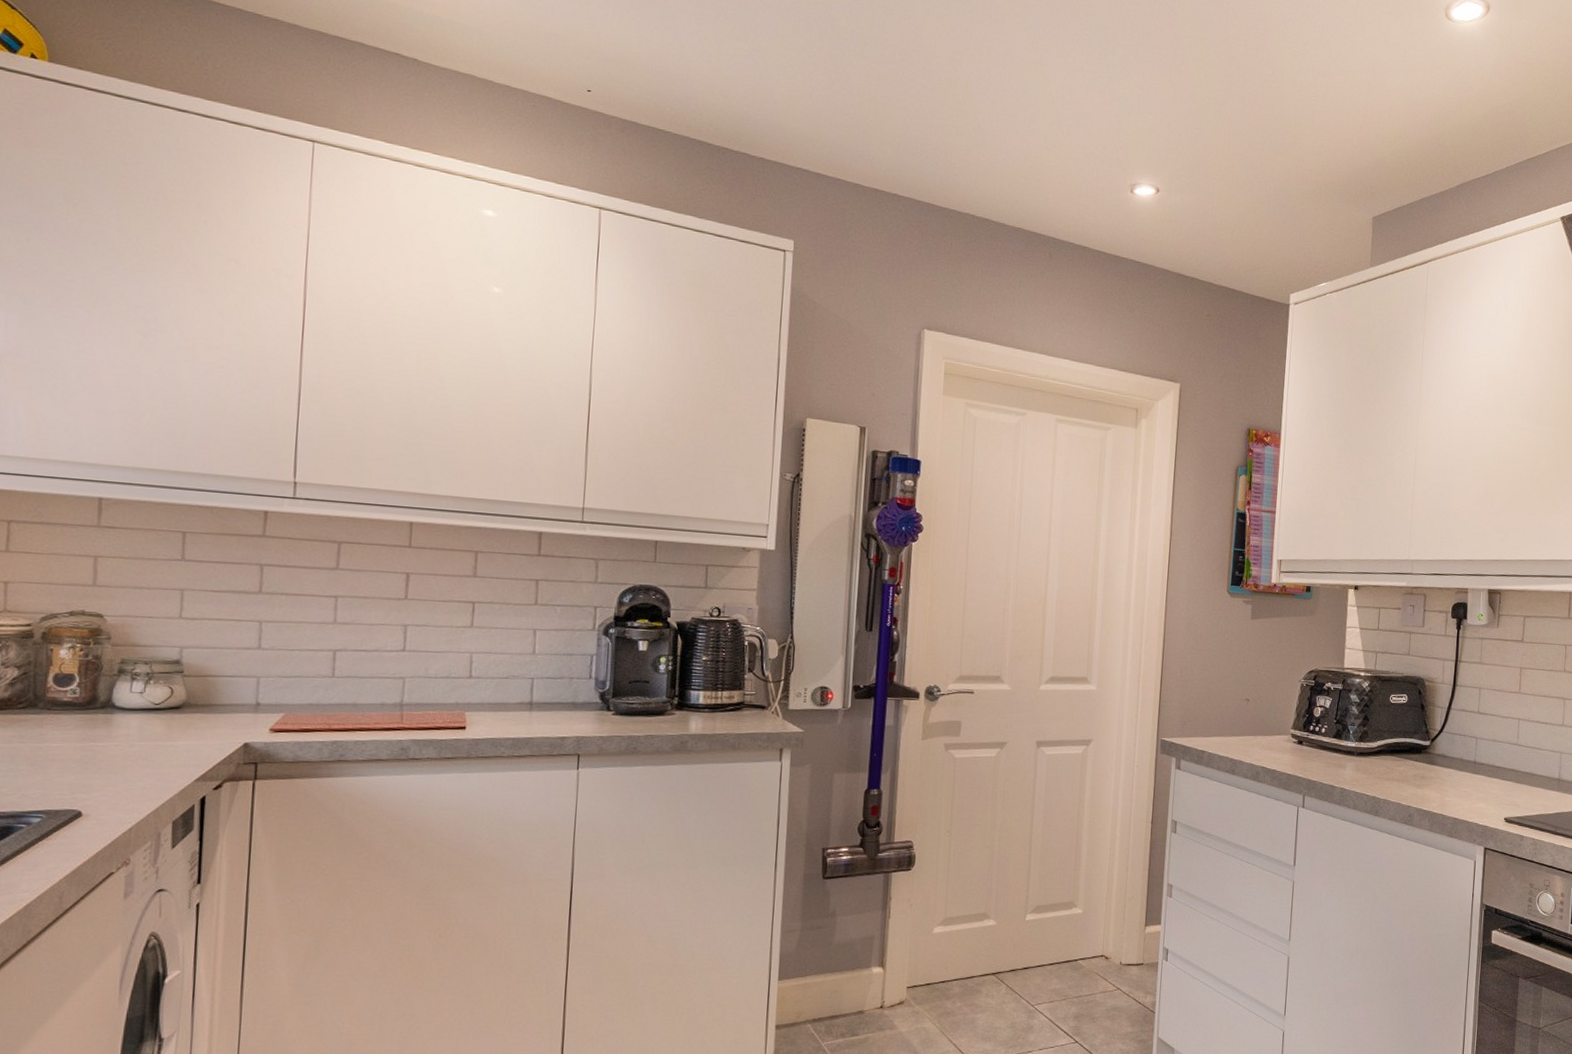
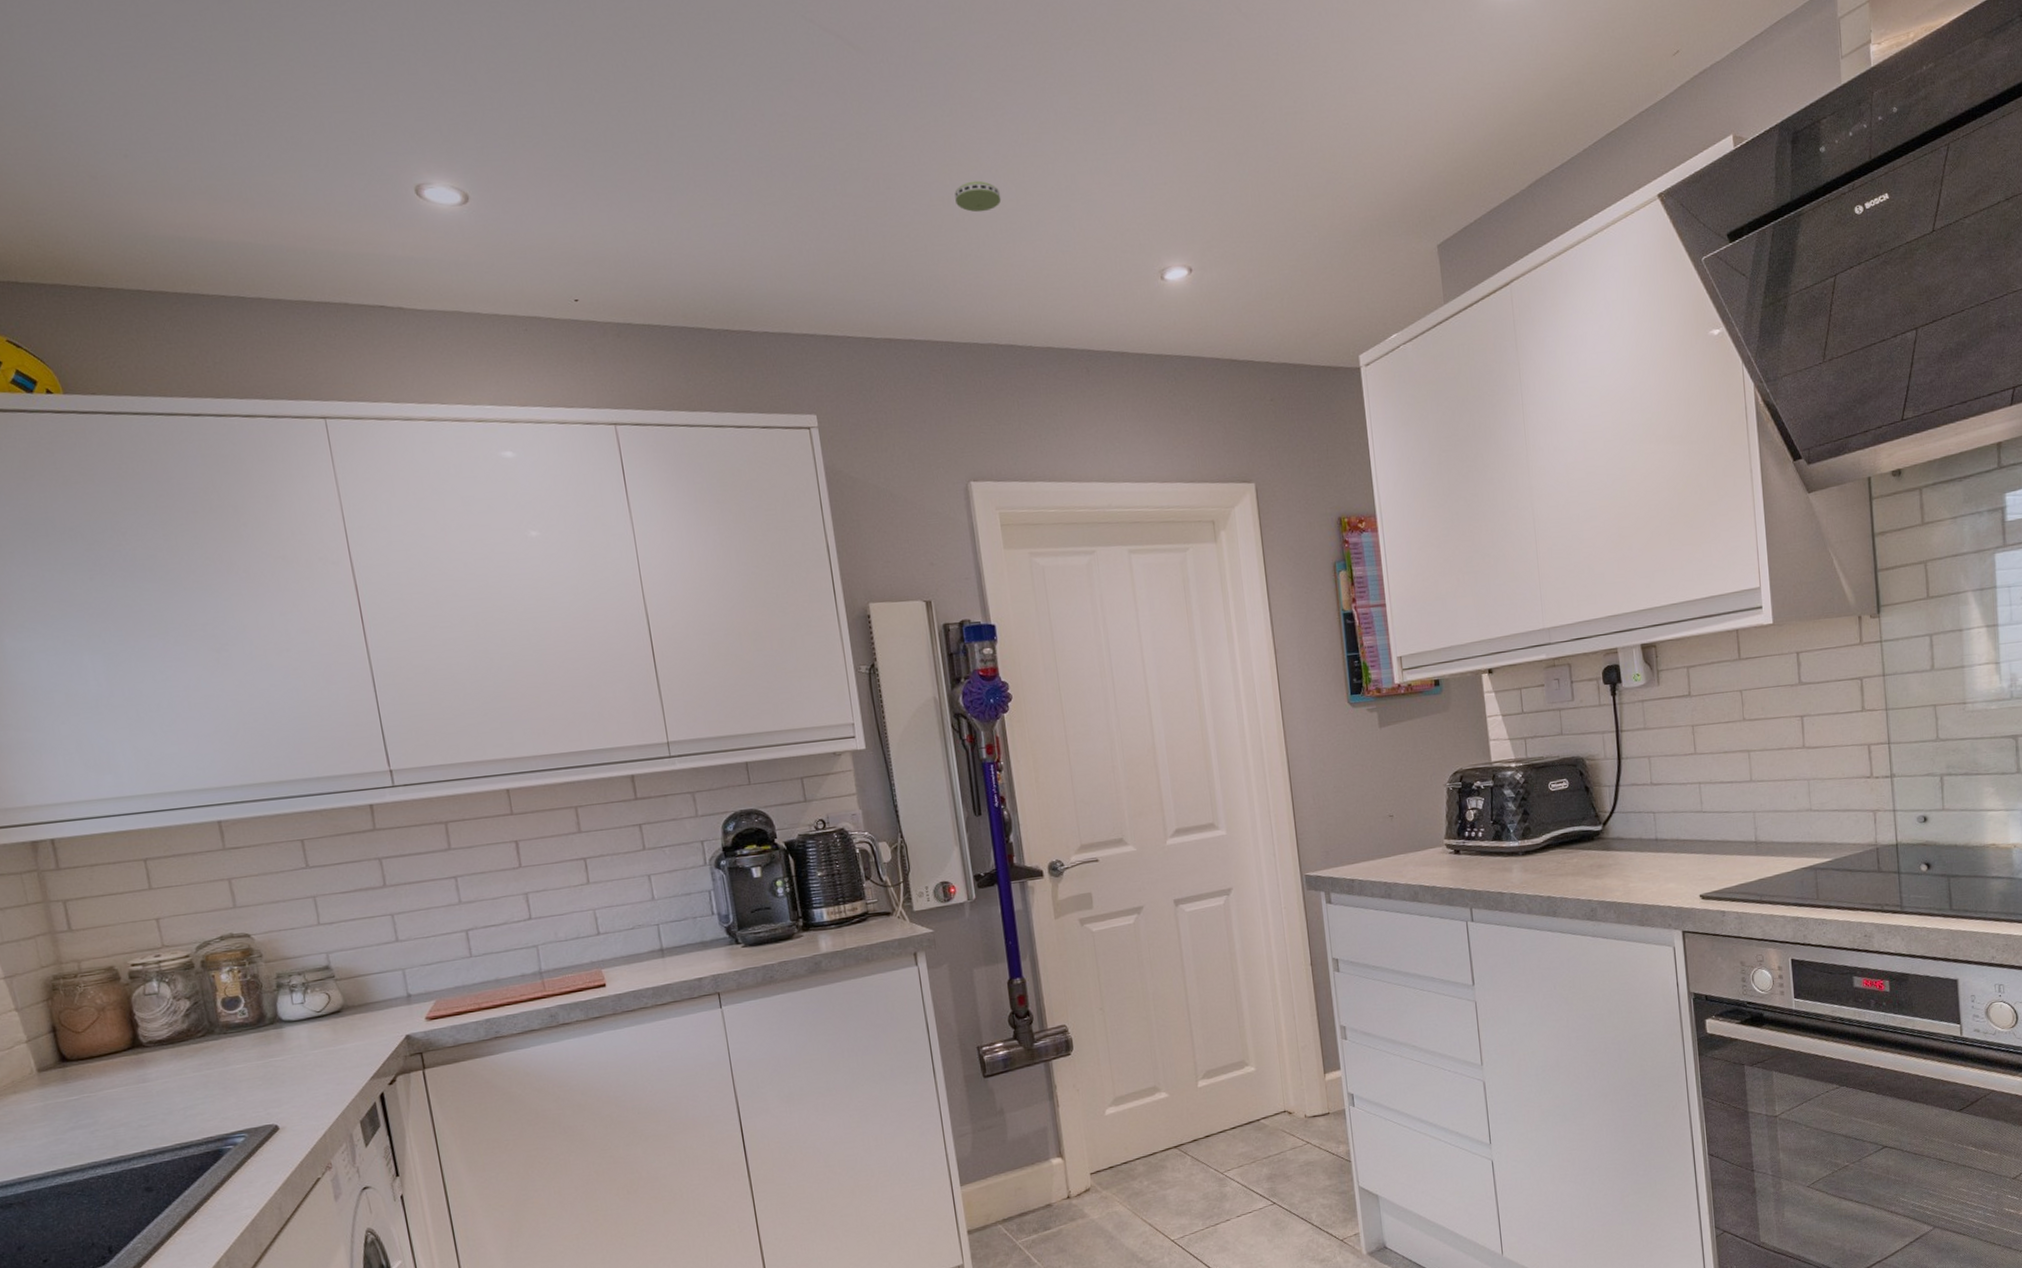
smoke detector: none [961,71,1003,101] -> present [954,180,1002,213]

